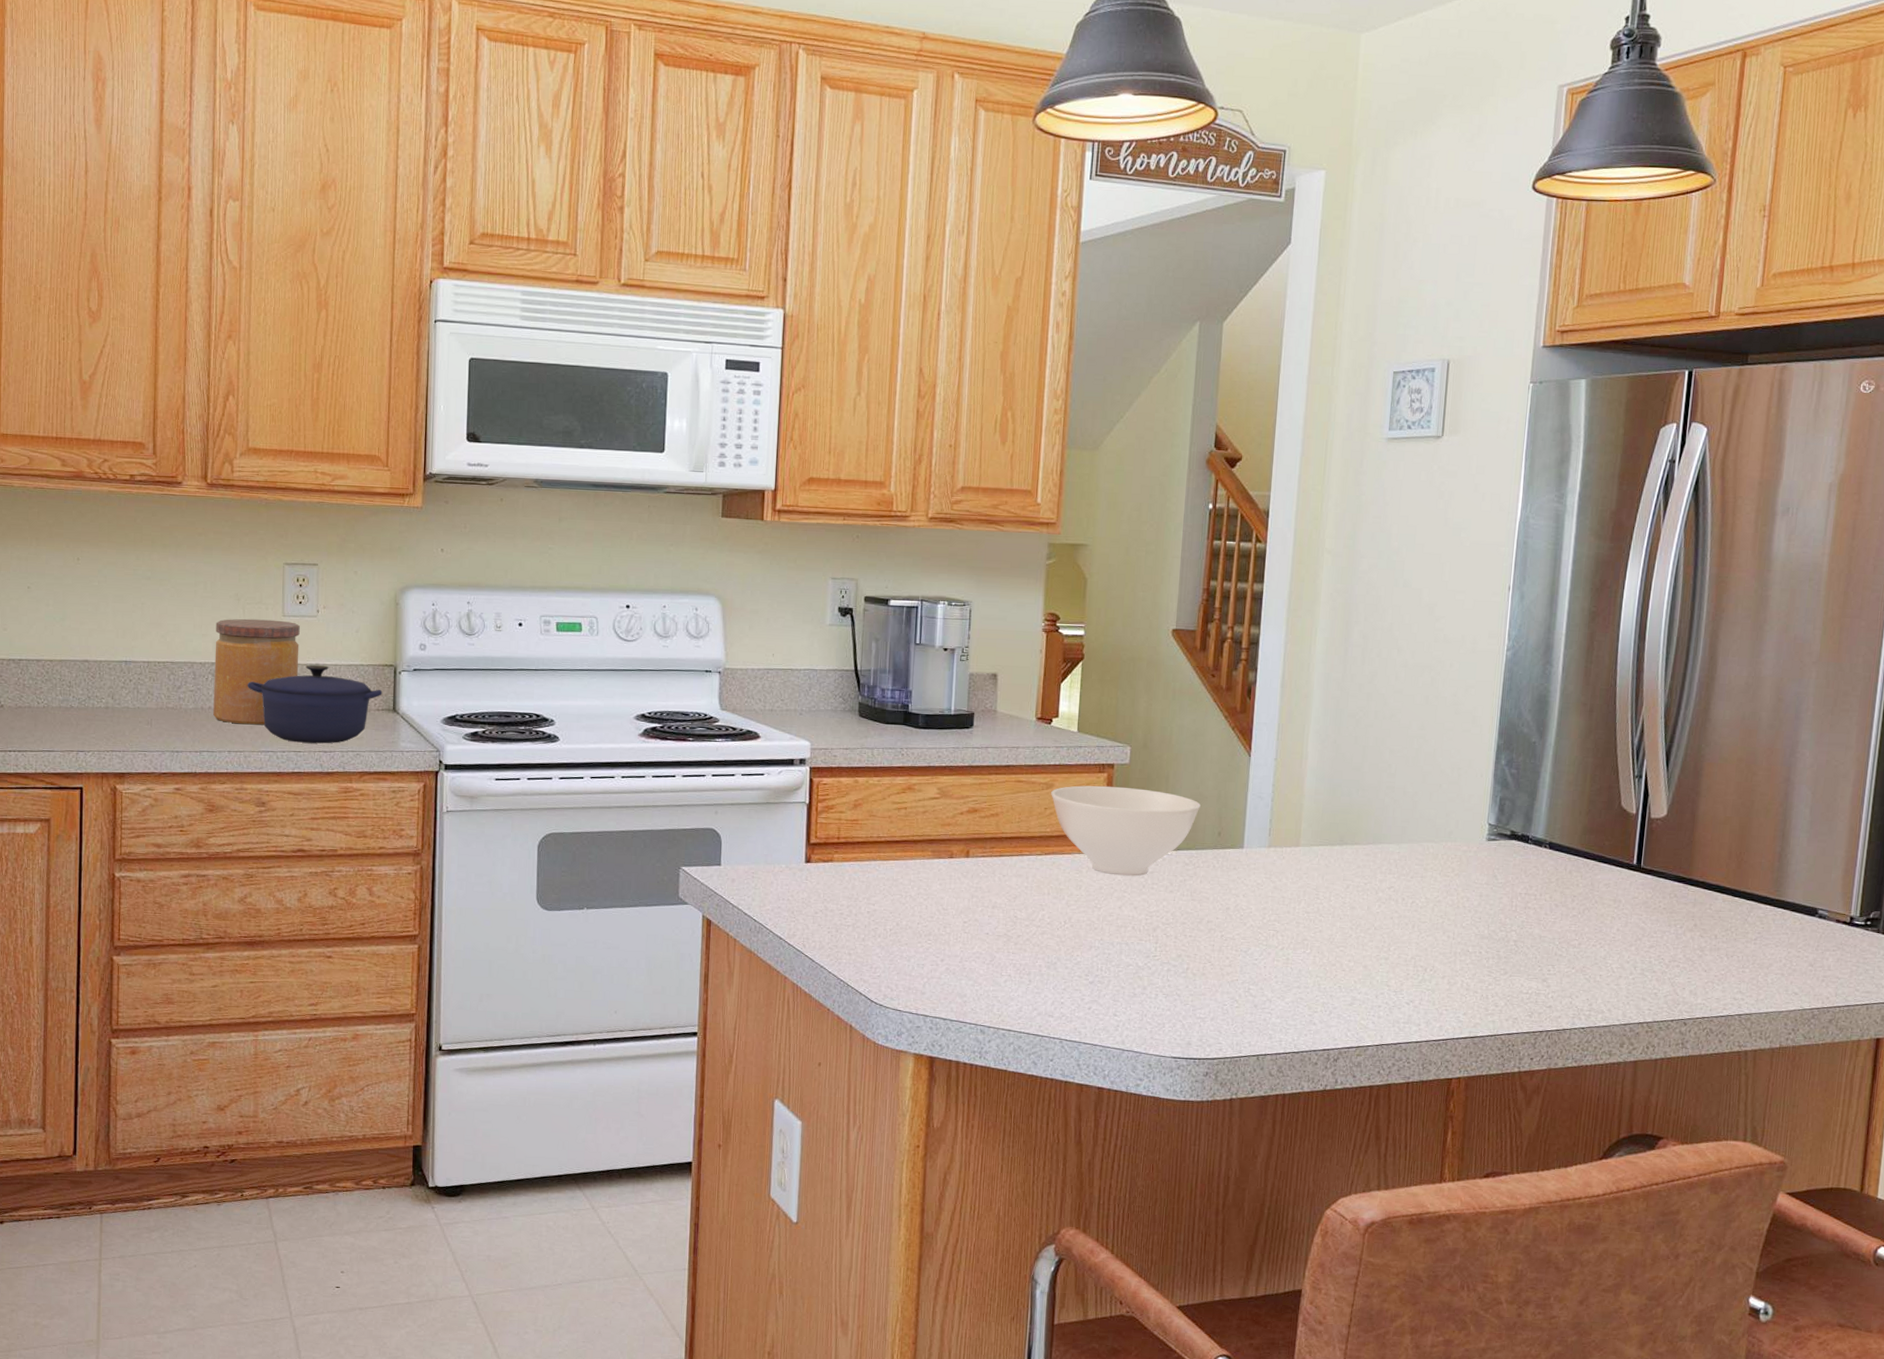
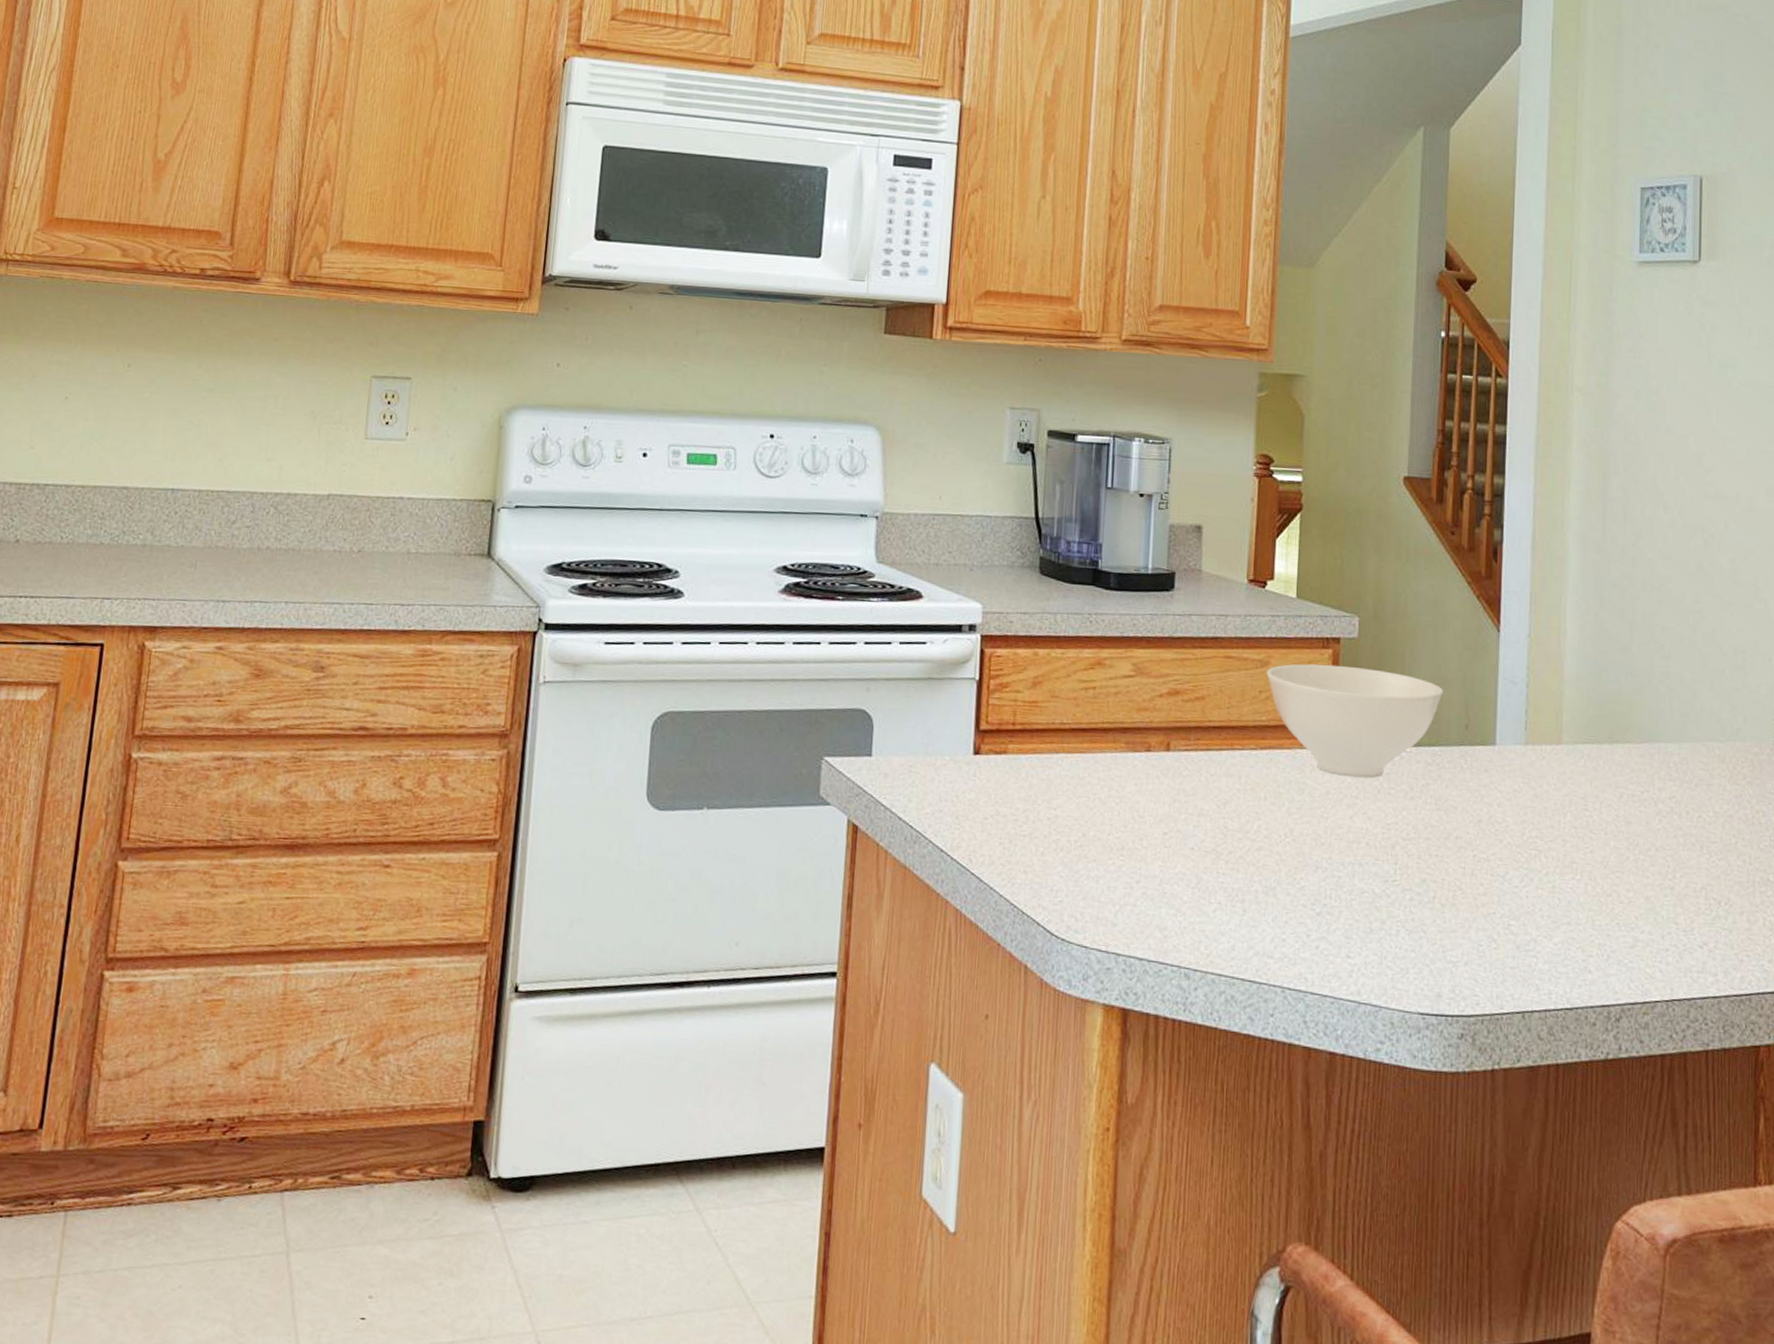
jar: present [213,618,300,725] -> none [271,440,384,570]
cooking pot: present [247,664,383,744] -> none [315,497,477,595]

